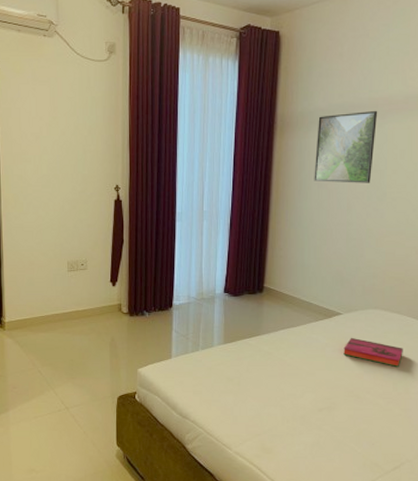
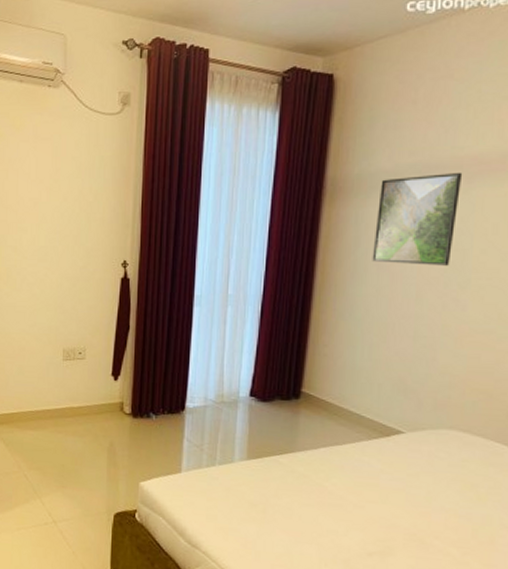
hardback book: present [343,337,403,367] -> none [404,463,488,507]

